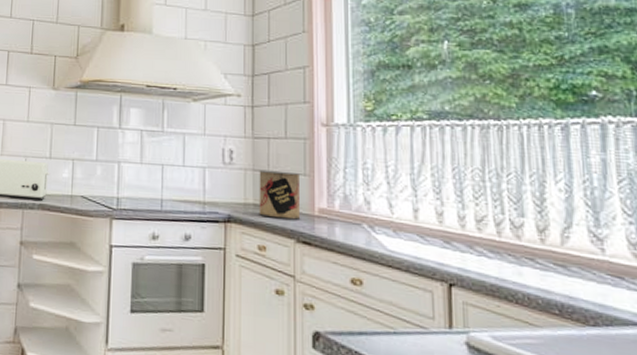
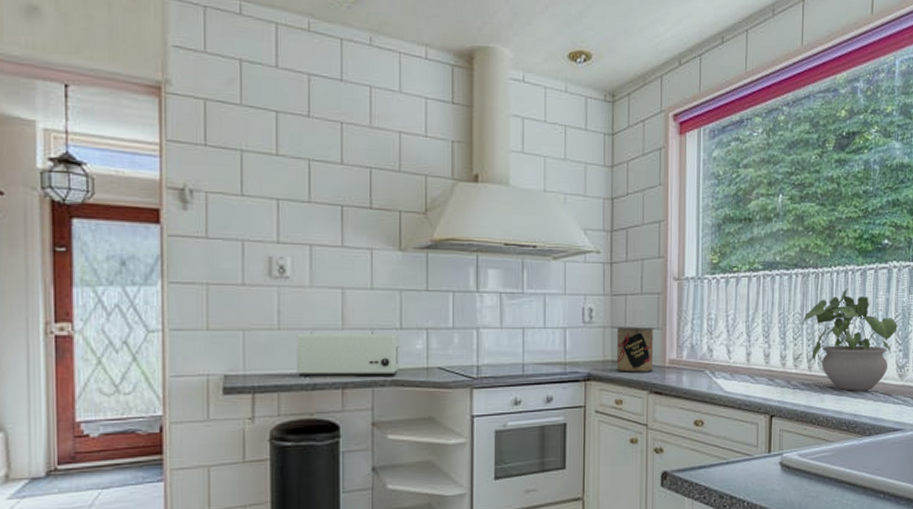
potted plant: none [485,145,624,270] -> present [803,289,898,391]

